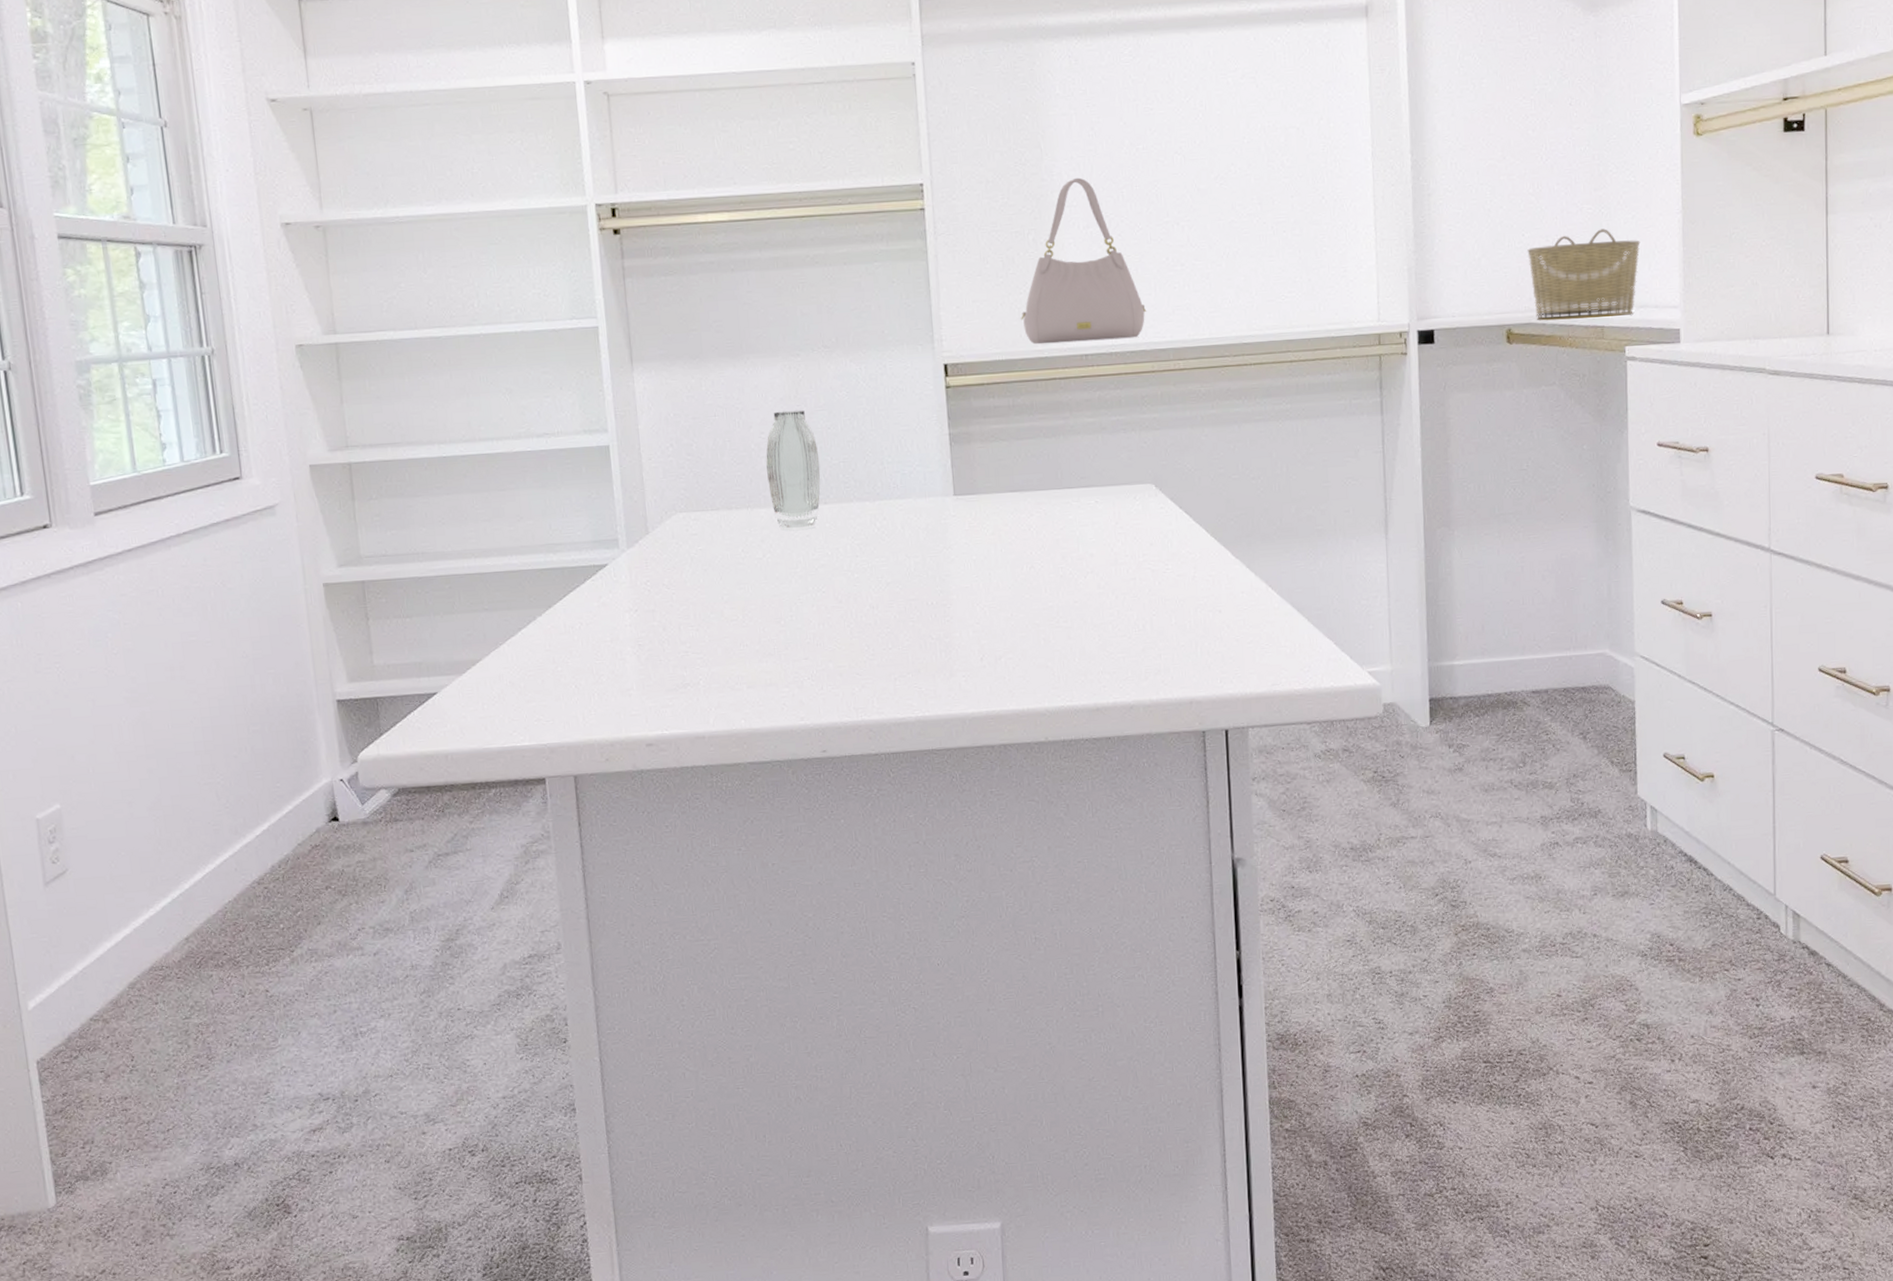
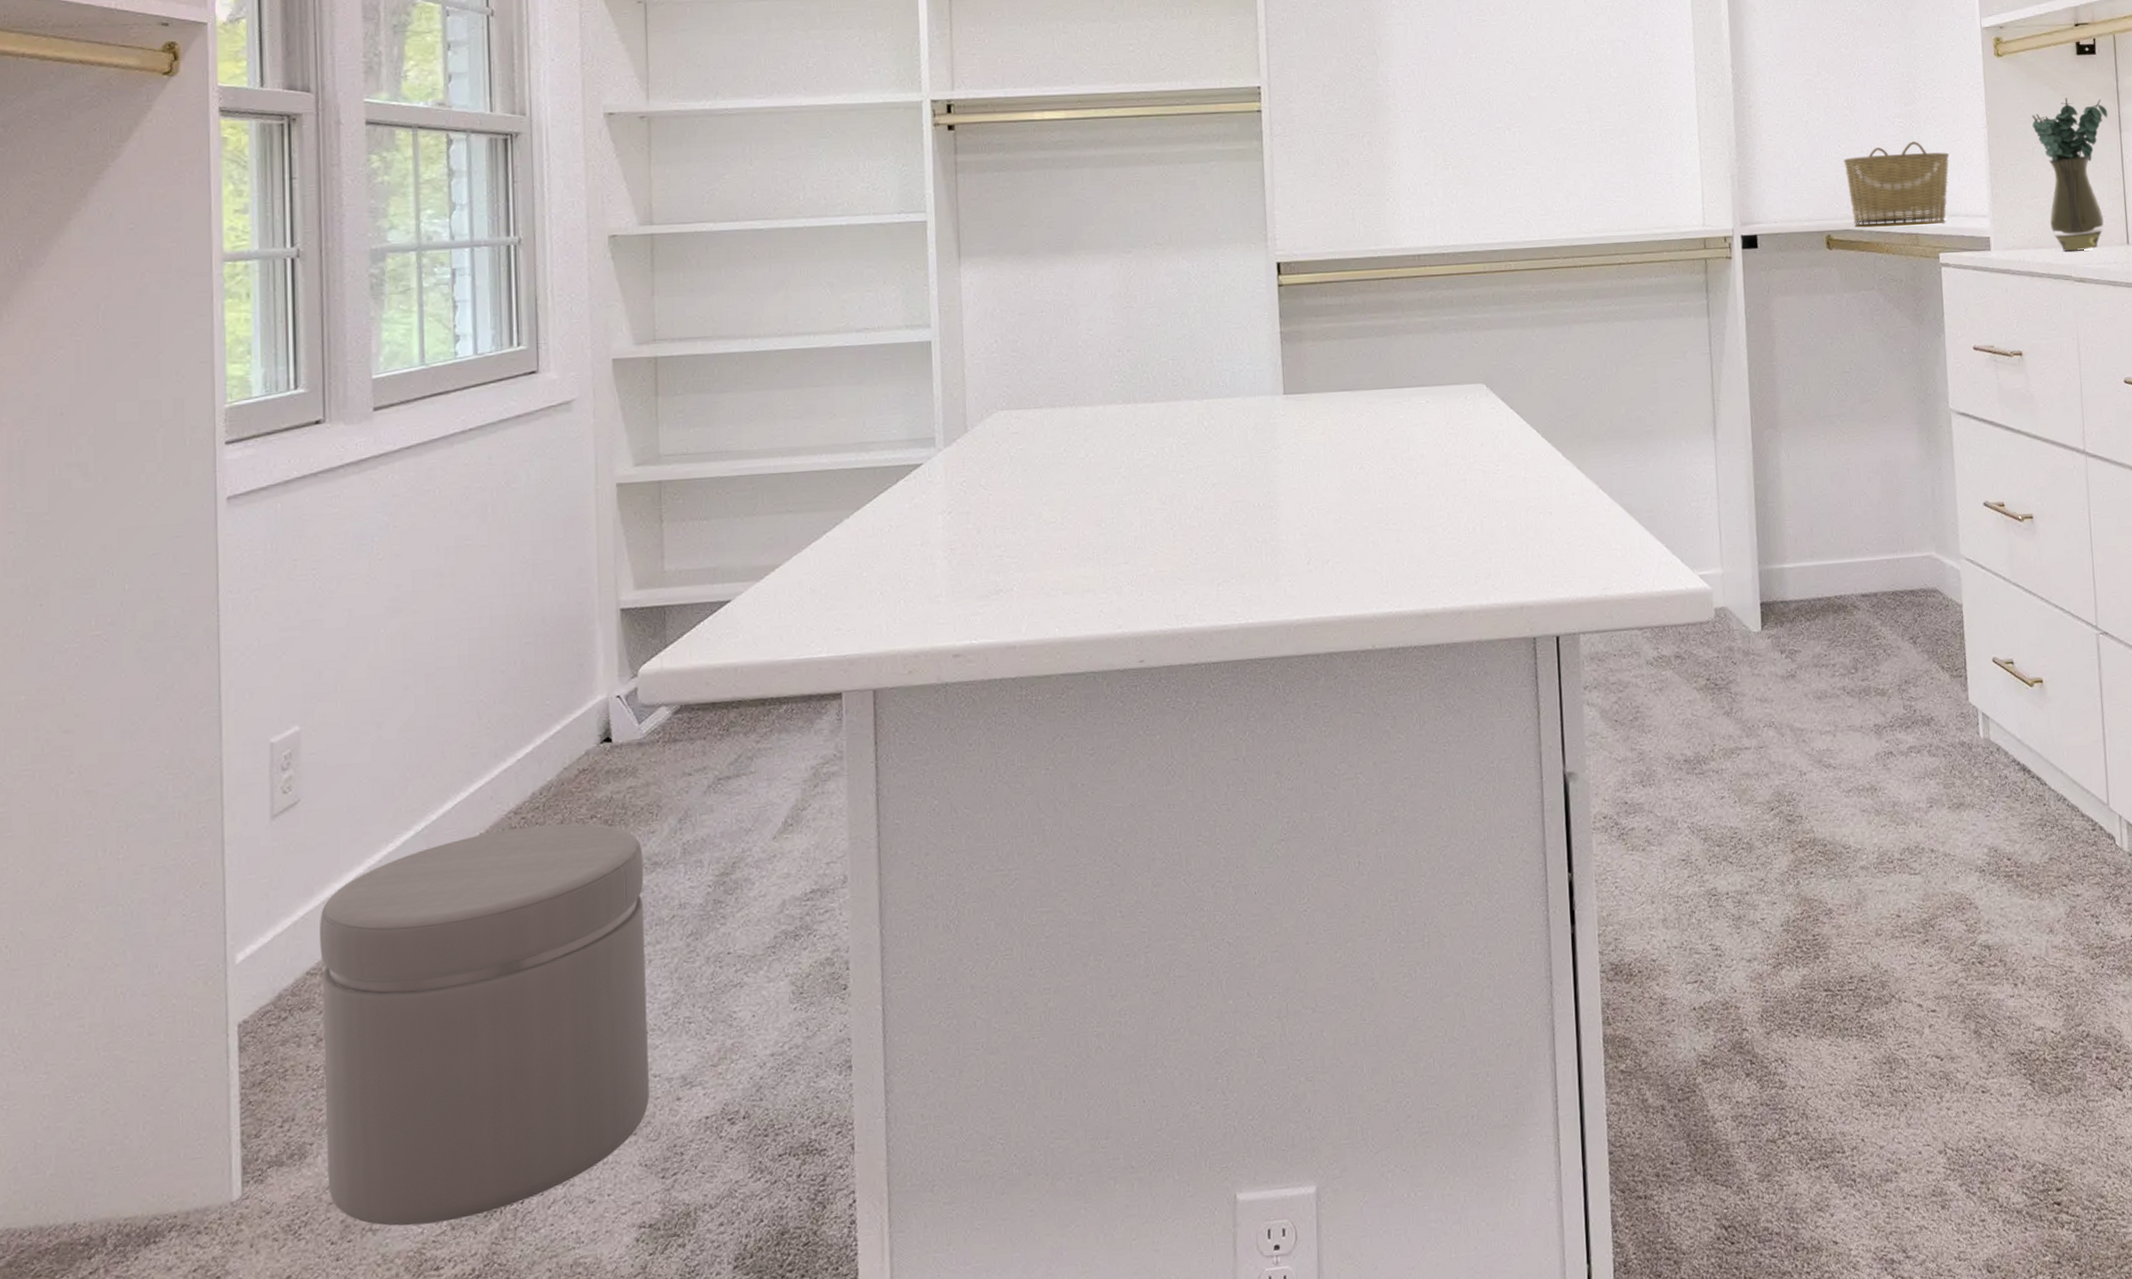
ottoman: none [96,893,398,1233] -> present [320,823,649,1226]
vase: present [766,410,821,531] -> none [1093,307,1149,430]
handbag: present [1021,177,1147,344] -> none [1354,83,1479,244]
vase: none [1731,179,1814,343] -> present [2032,98,2108,251]

